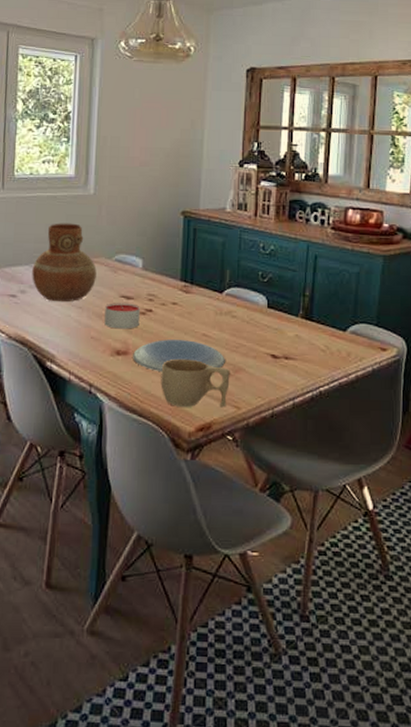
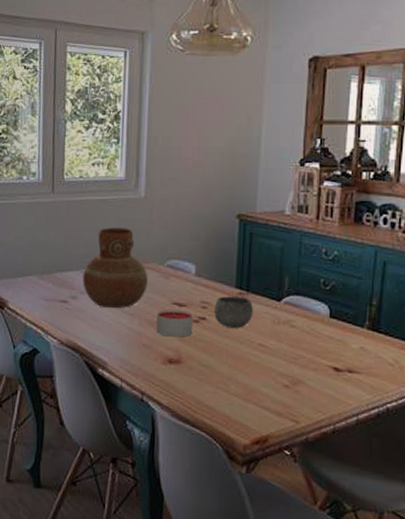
plate: present [133,339,225,373] -> none [186,349,283,383]
bowl: none [160,289,197,319] -> present [213,296,253,328]
cup: present [161,358,230,408] -> none [214,368,288,421]

